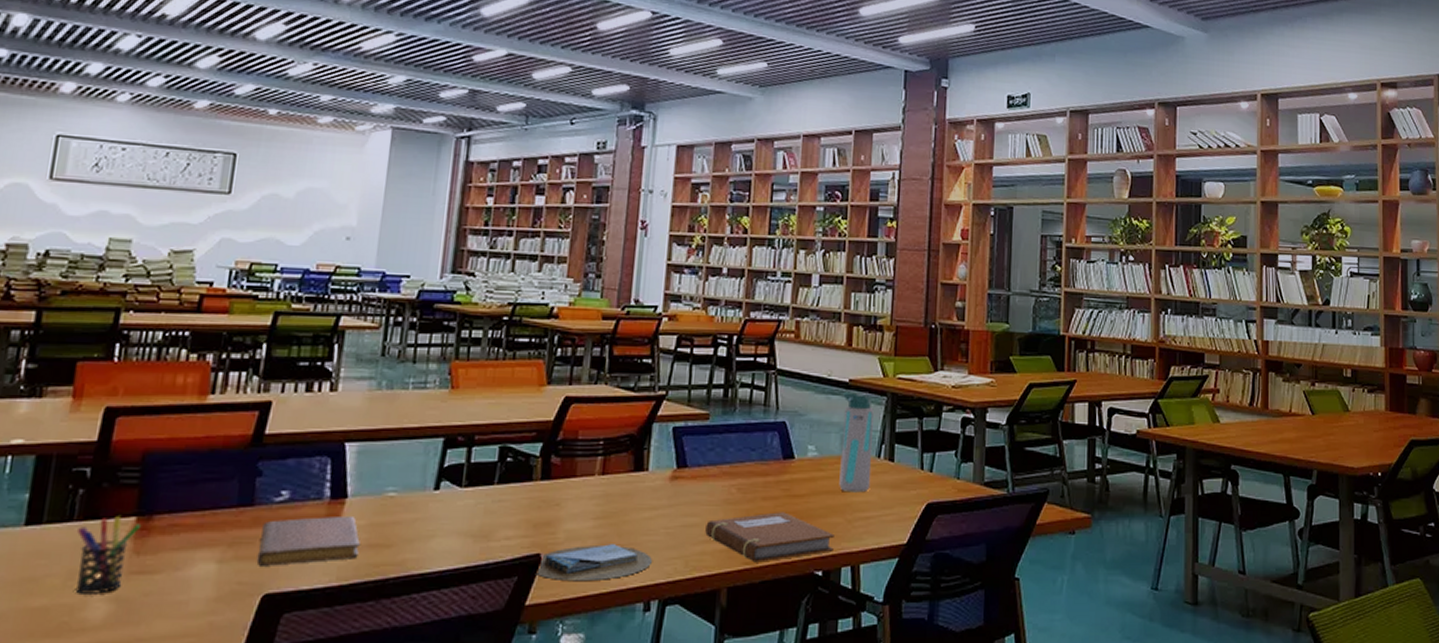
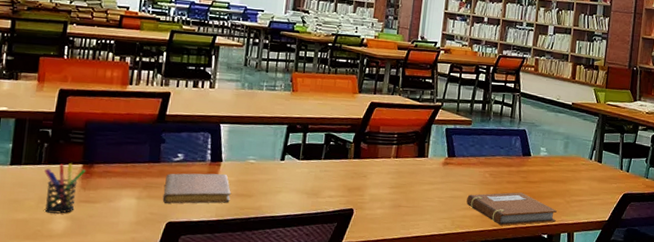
book: present [536,544,652,582] -> none [350,205,429,230]
water bottle: present [839,393,874,493] -> none [562,112,589,183]

